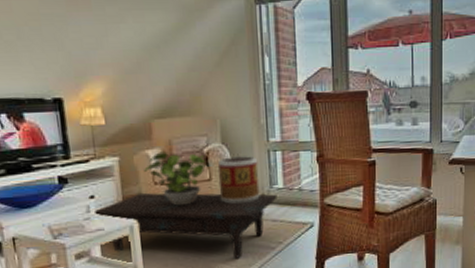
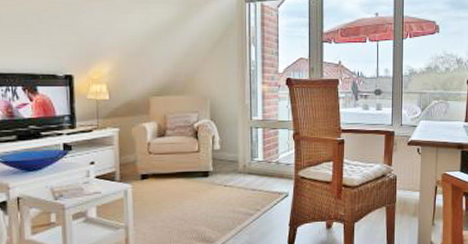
coffee table: present [95,192,277,258] -> none [94,160,257,223]
potted plant: present [144,152,205,206] -> none [140,125,195,174]
decorative container: present [217,155,260,204] -> none [205,130,242,173]

